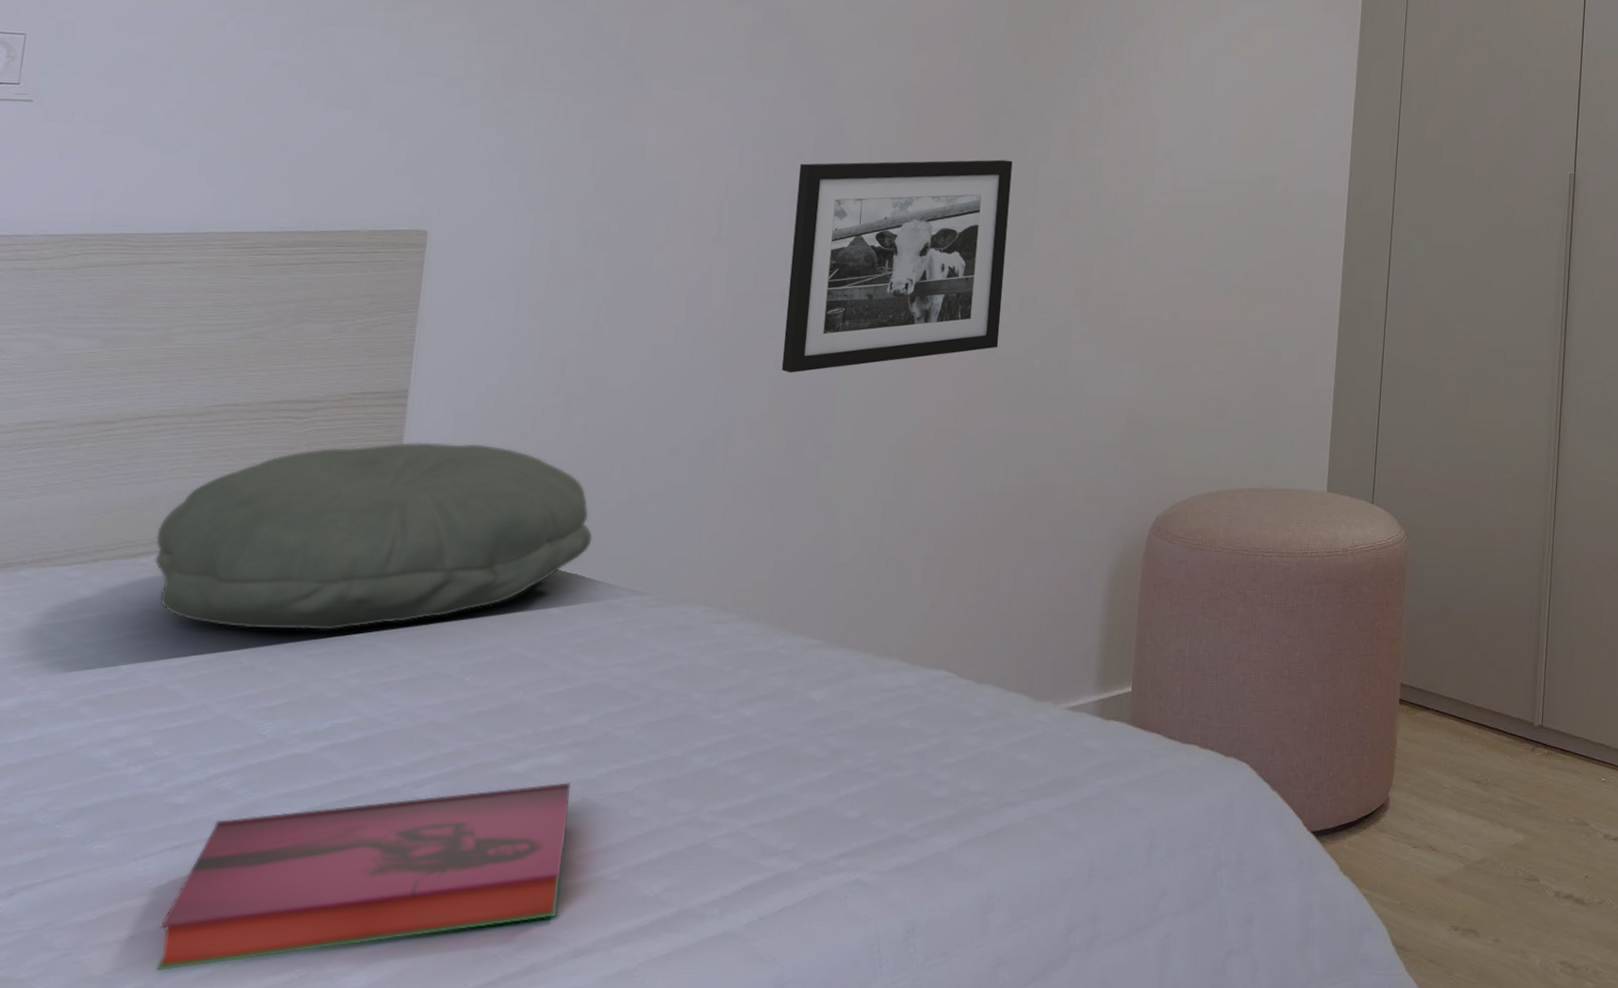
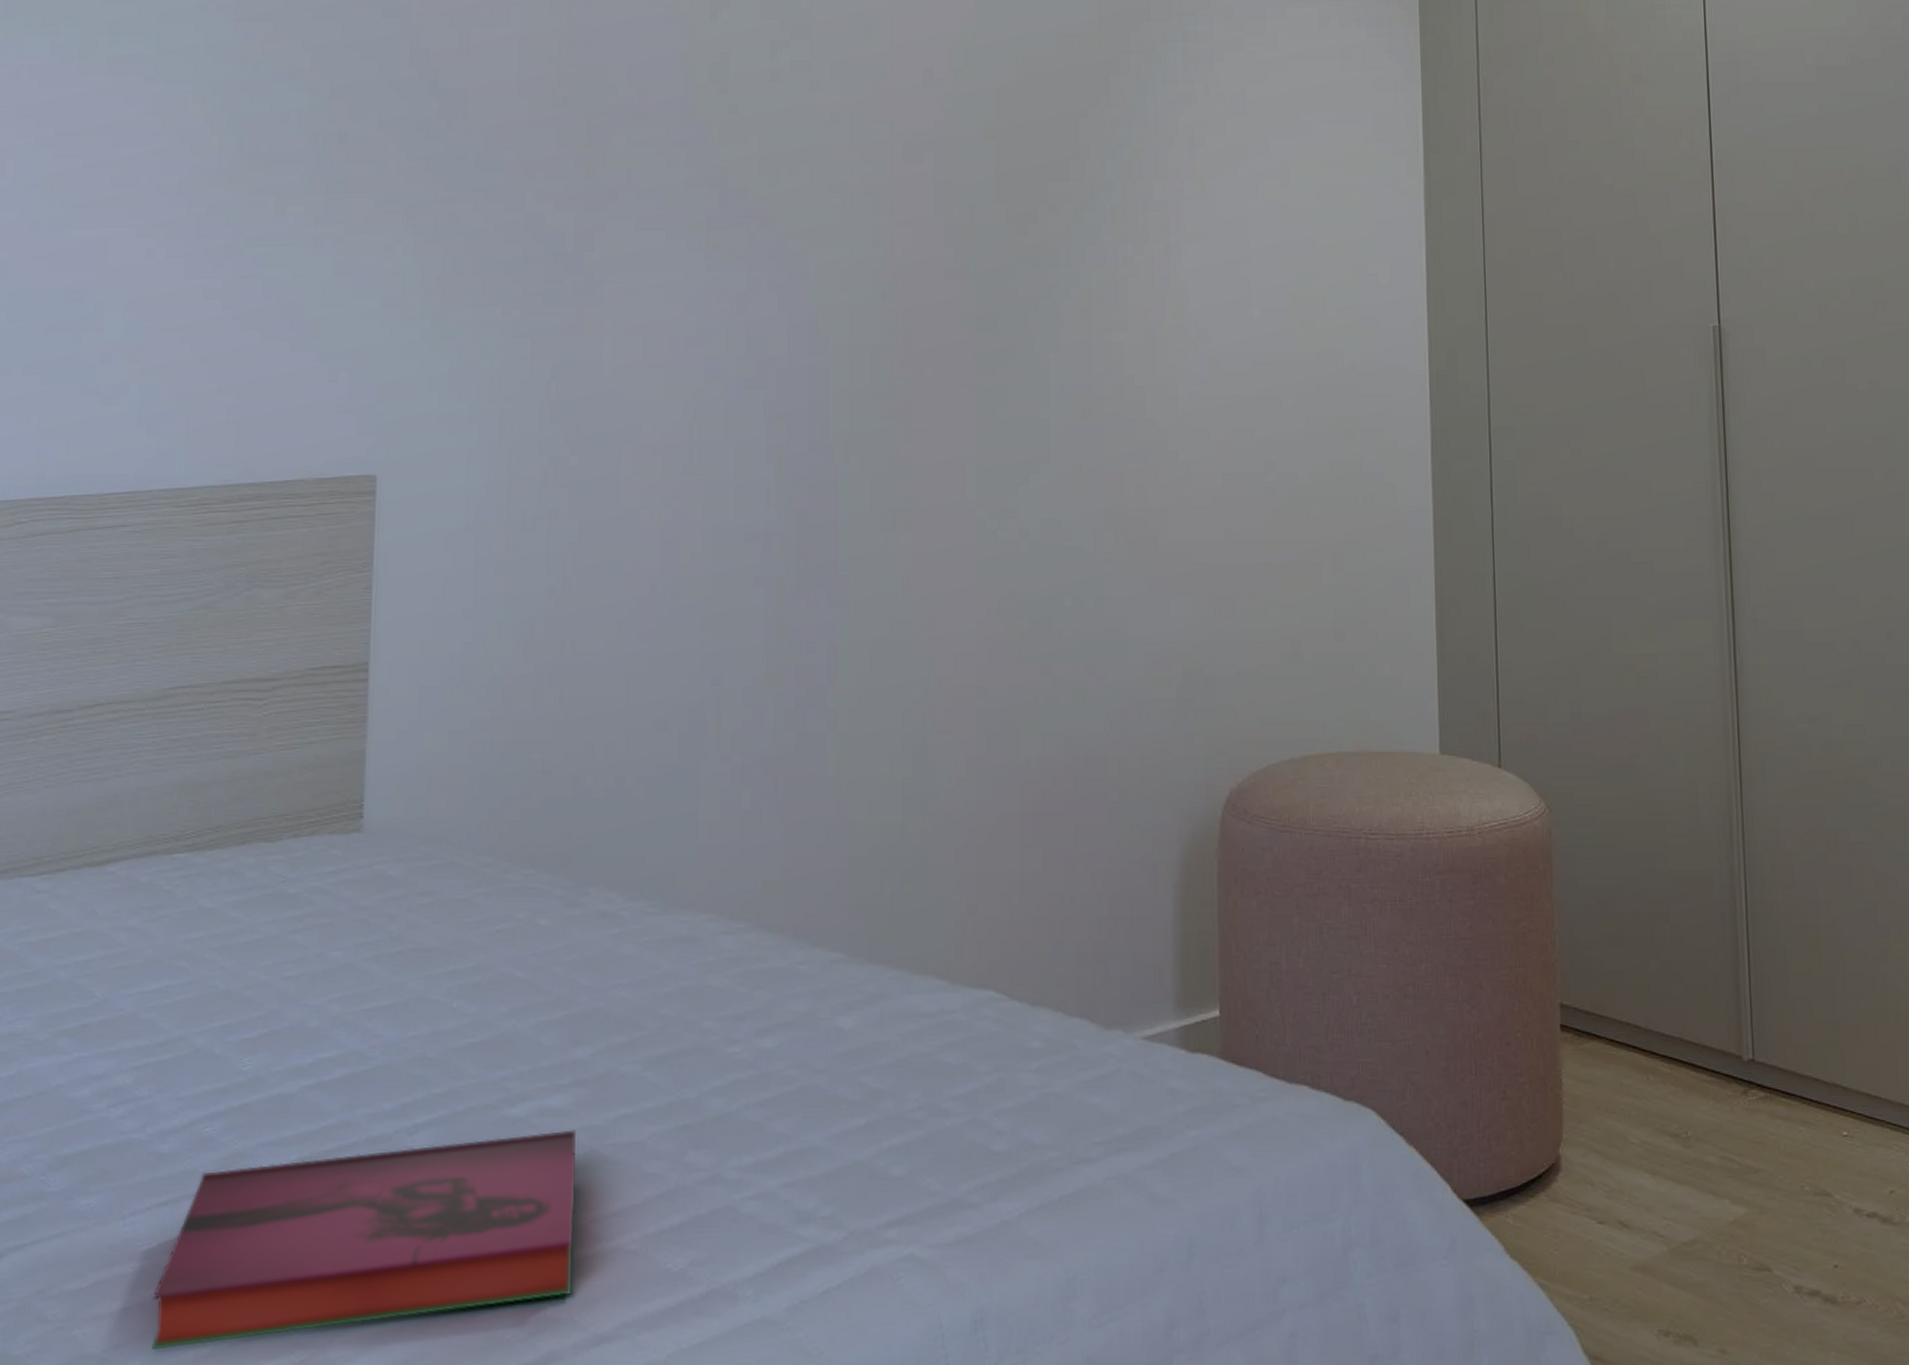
pillow: present [155,442,593,630] -> none [121,723,578,948]
picture frame: present [781,159,1013,373] -> none [772,353,1020,626]

